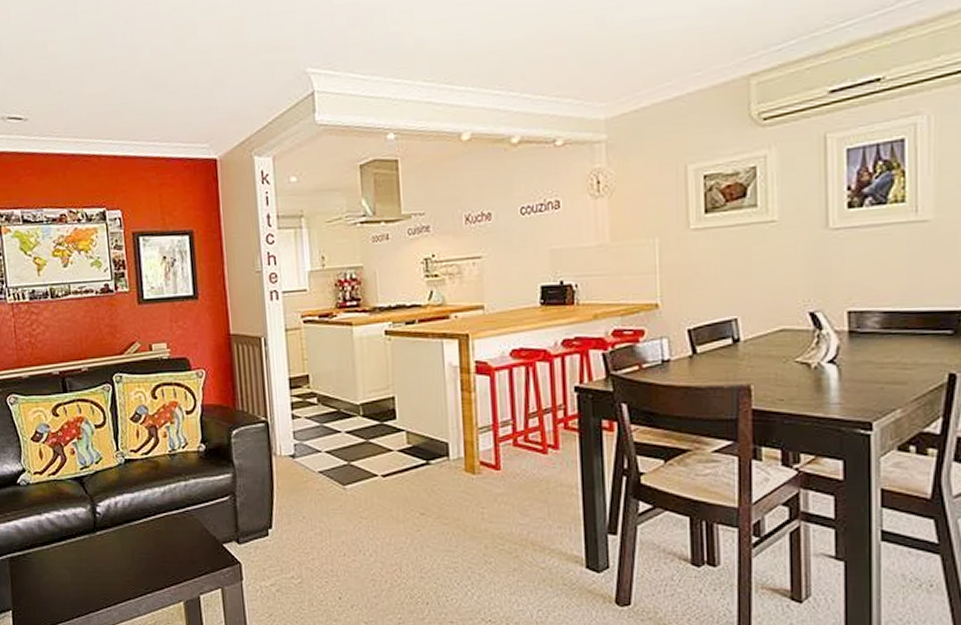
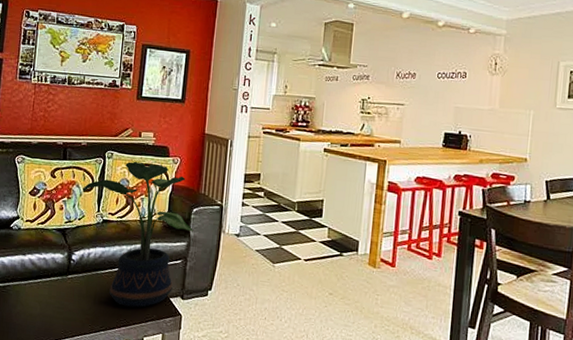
potted plant: none [93,381,237,561] -> present [82,161,193,308]

